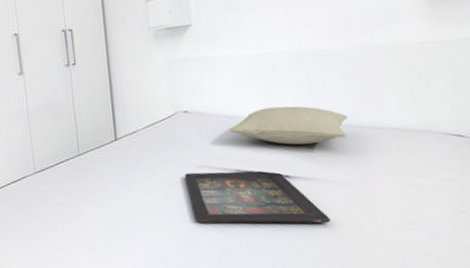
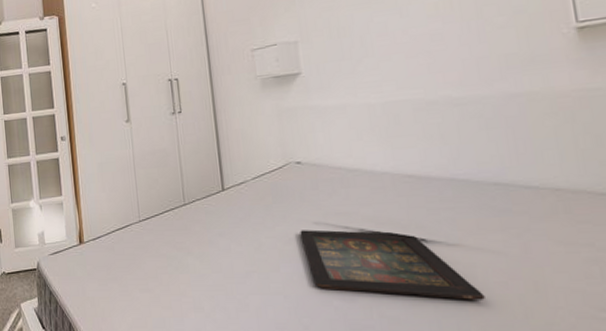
pillow: present [230,106,348,145] -> none [350,159,496,205]

